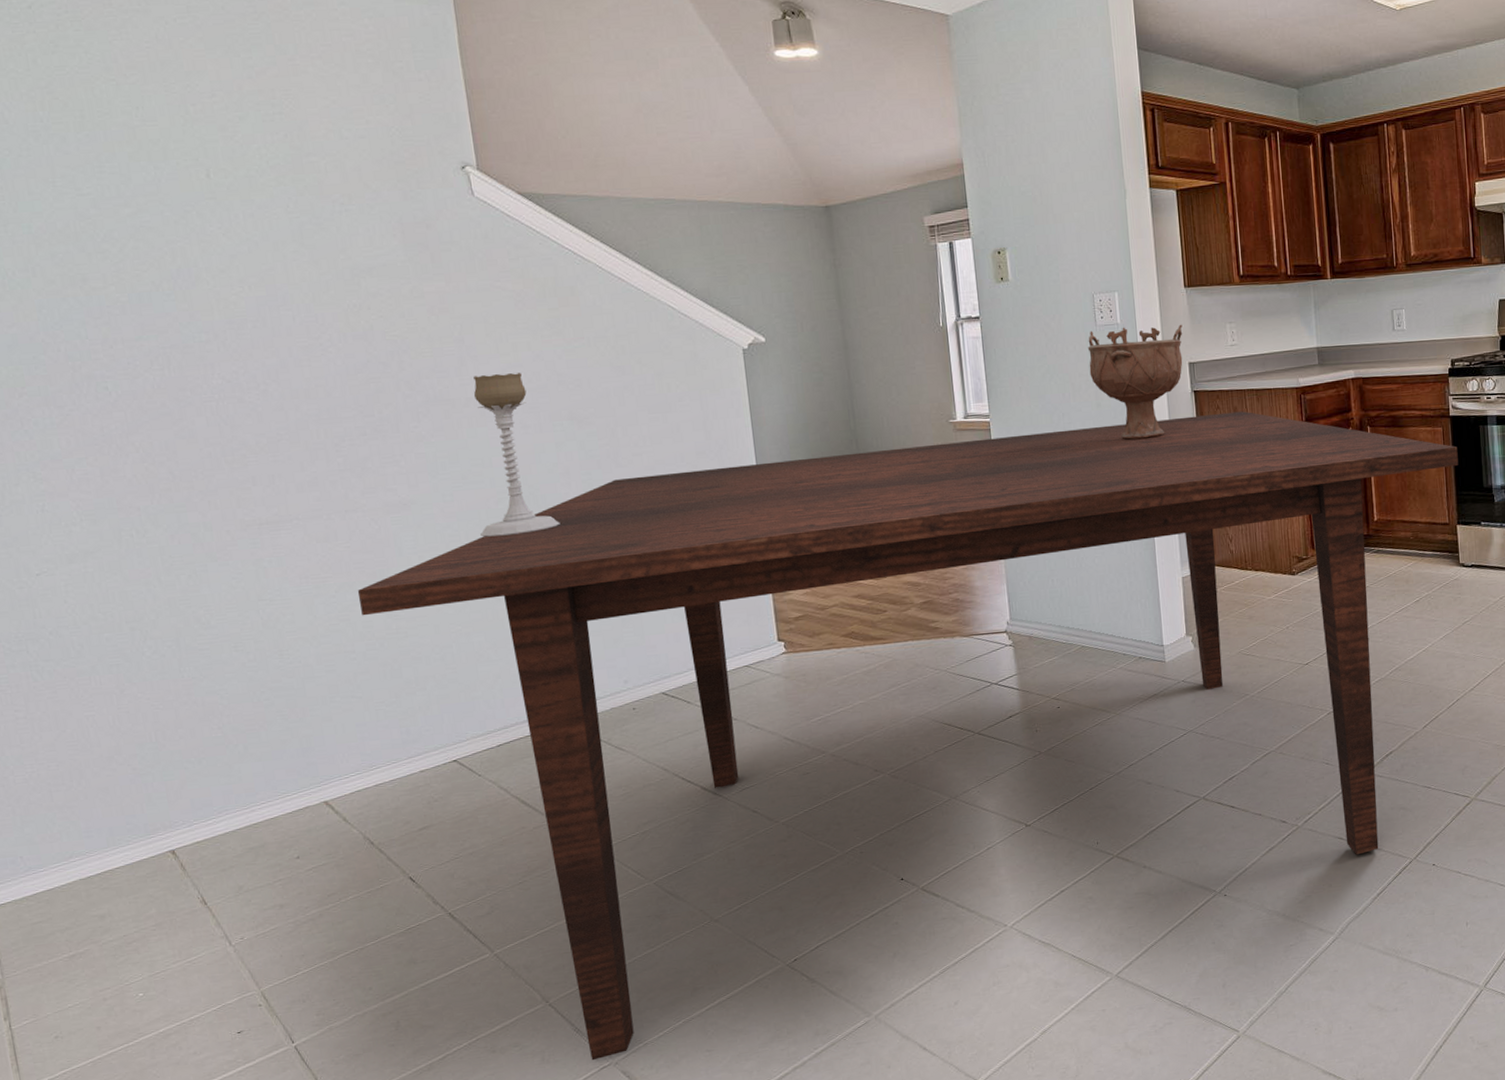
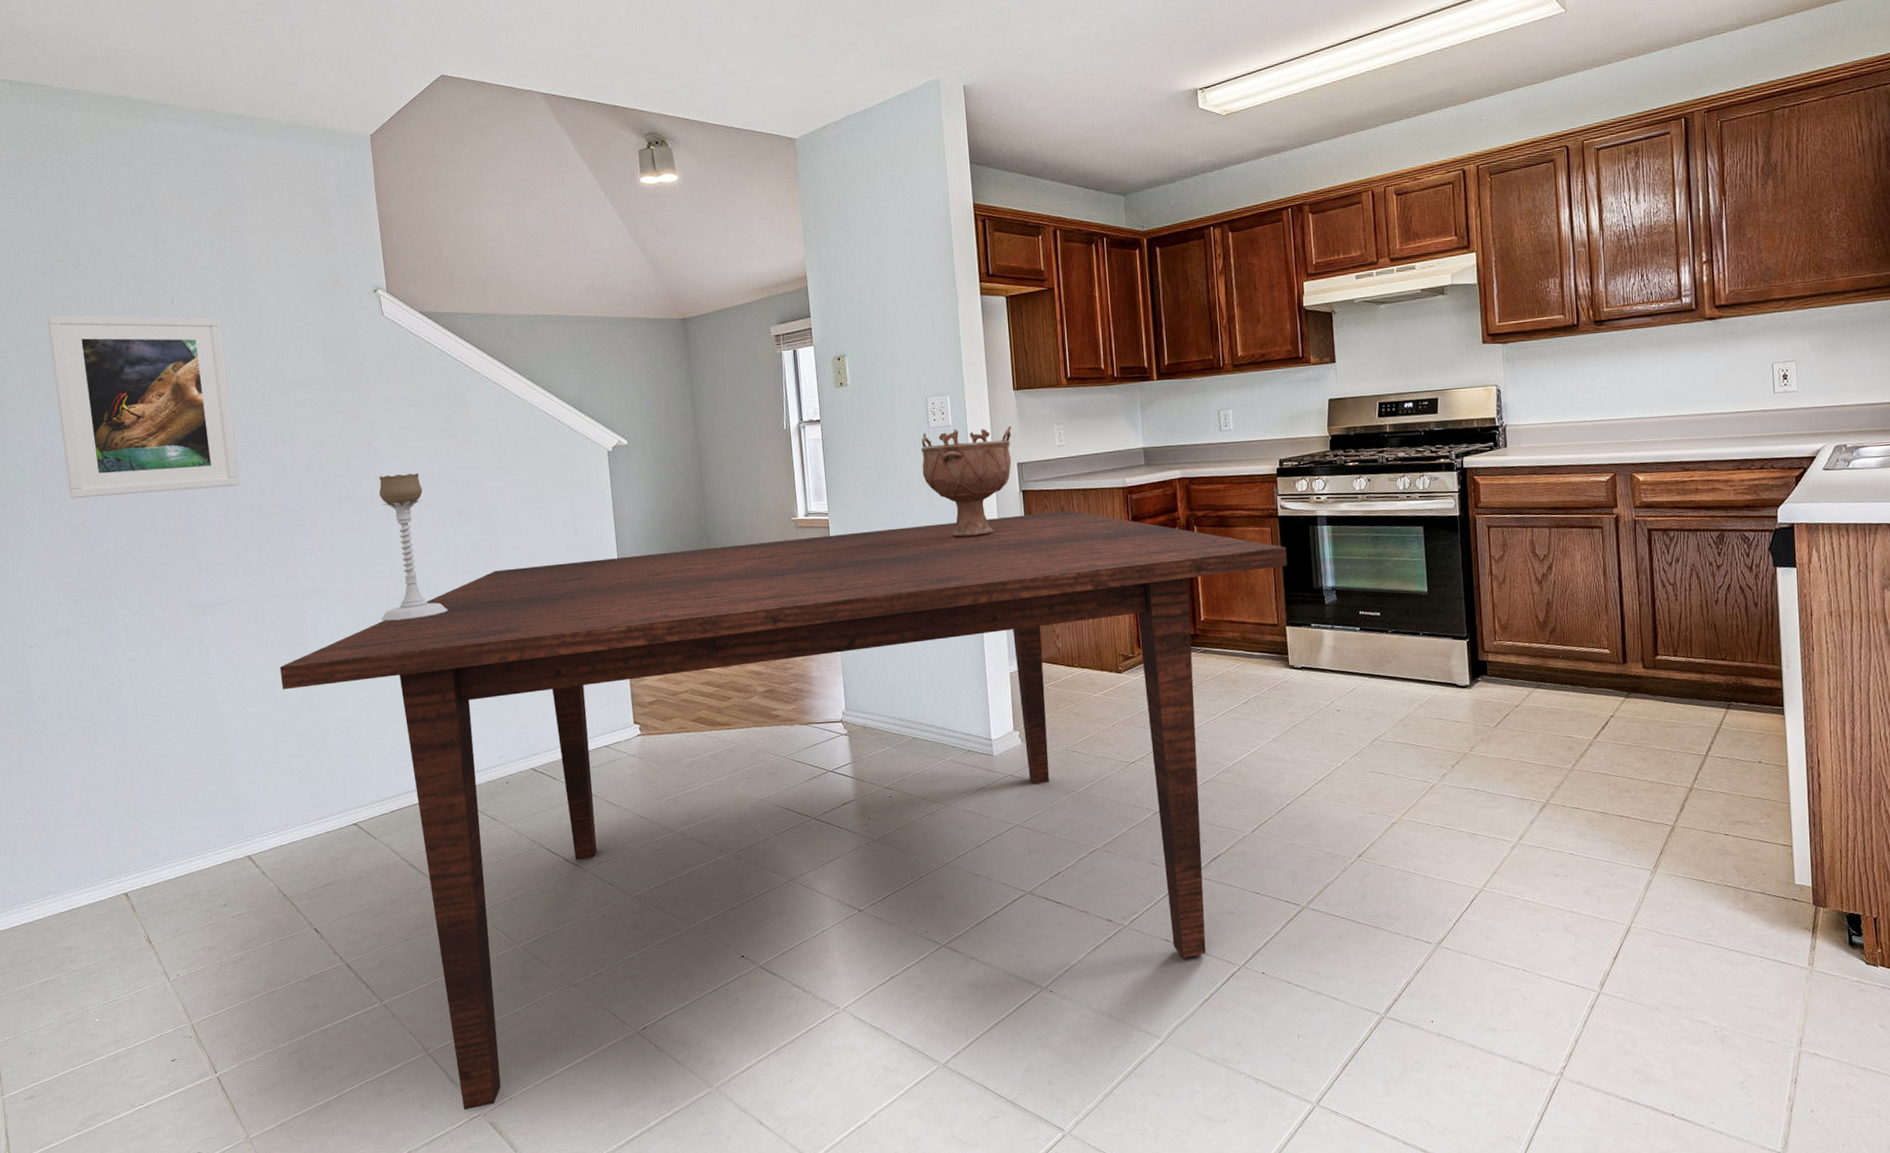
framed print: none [43,186,302,403] -> present [47,314,240,499]

